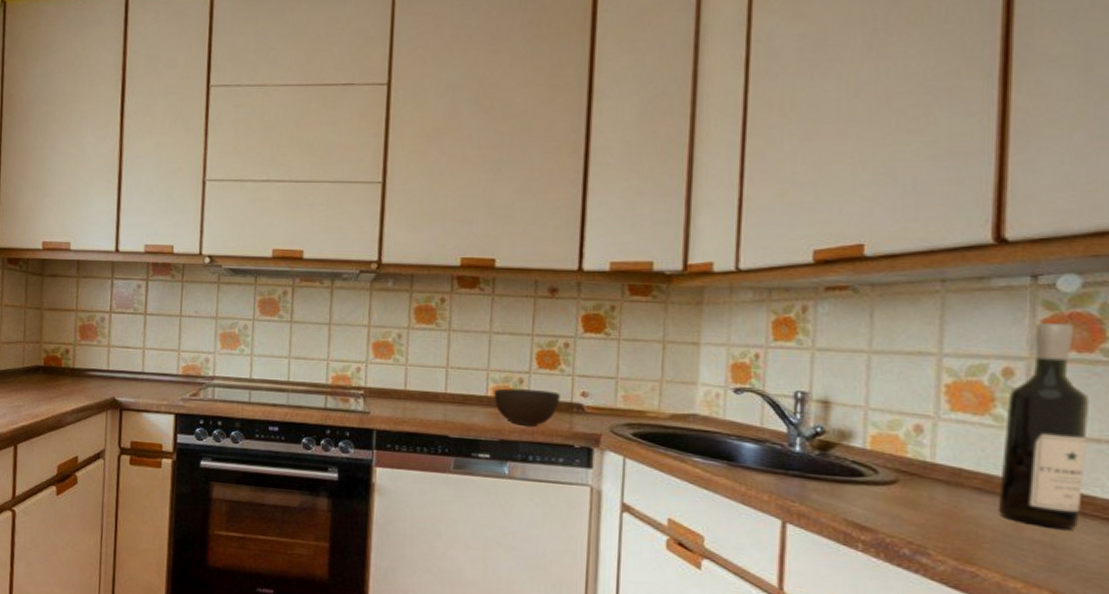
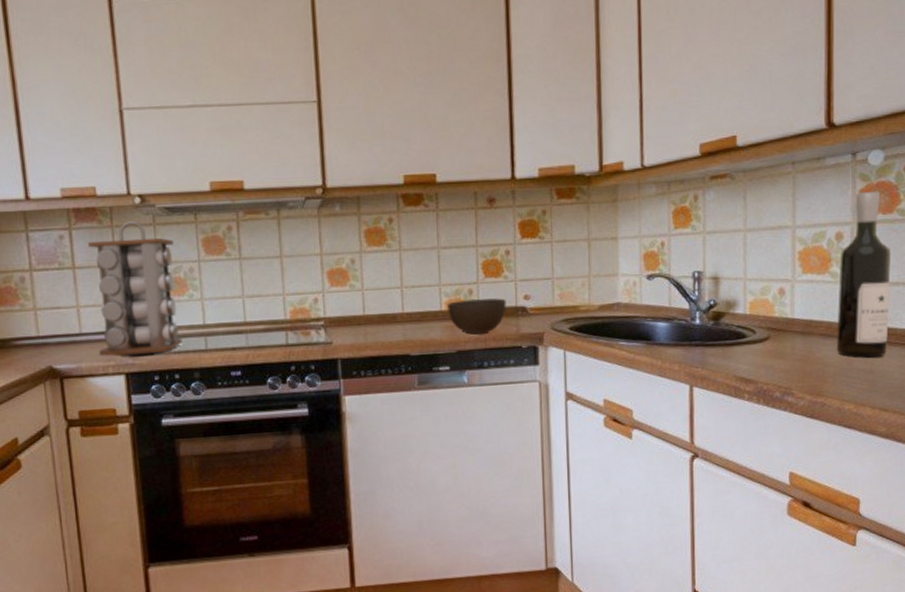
spice rack: none [155,278,233,400] -> present [88,221,182,357]

